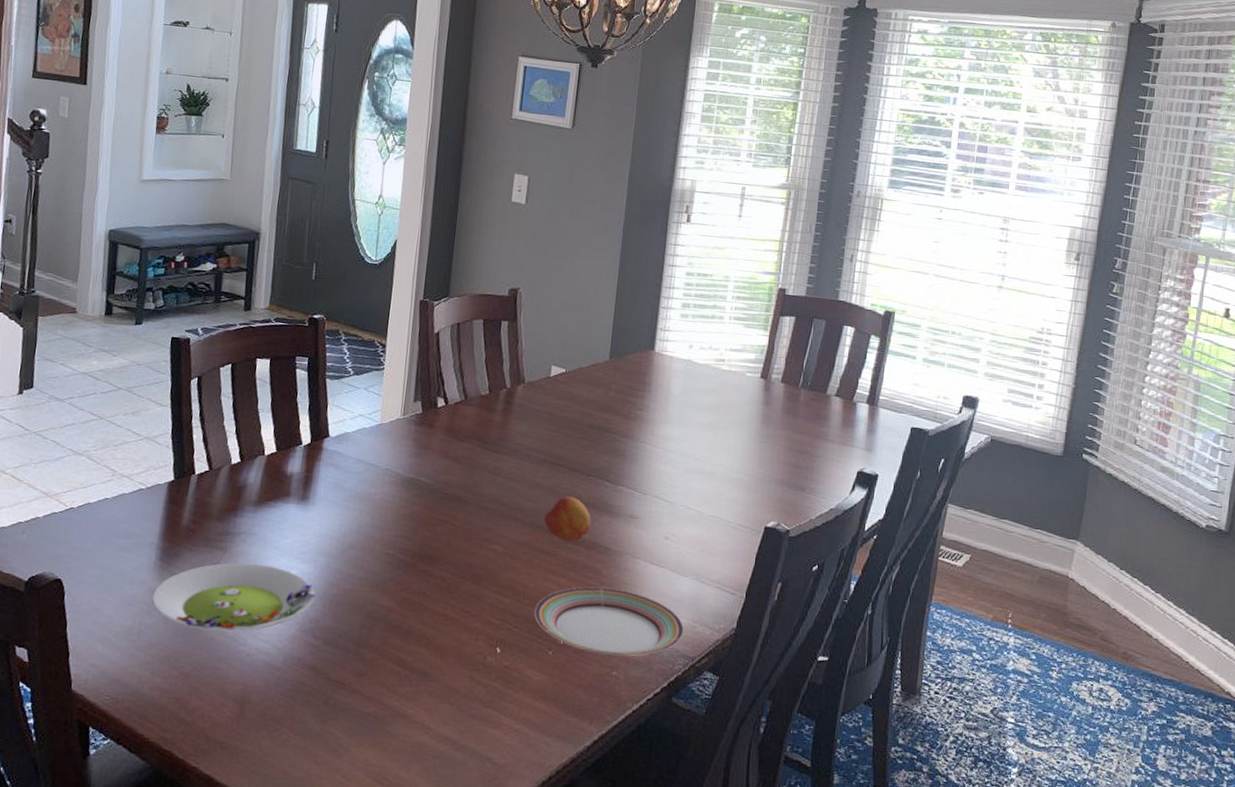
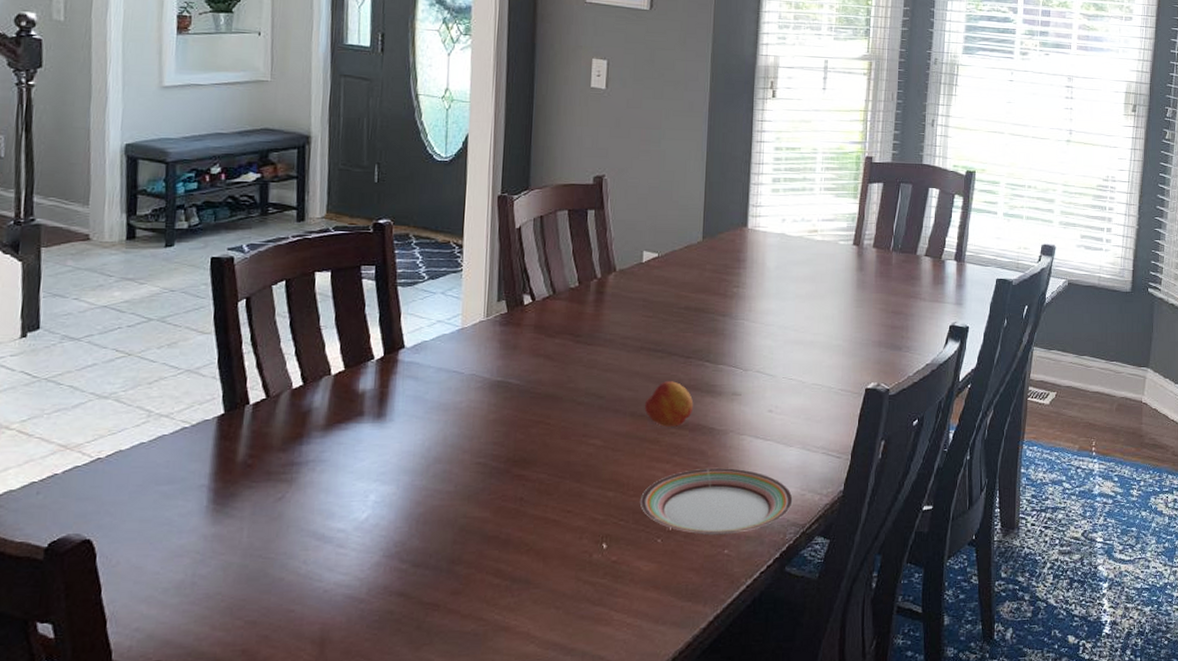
salad plate: present [152,562,316,632] -> none [206,492,400,571]

